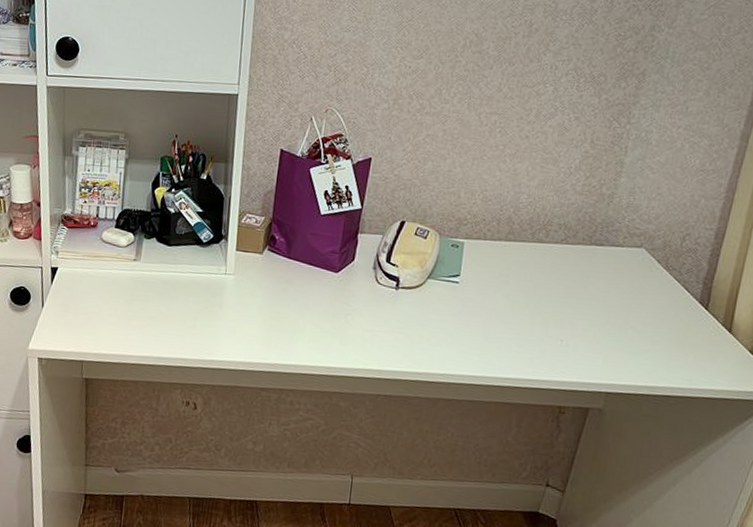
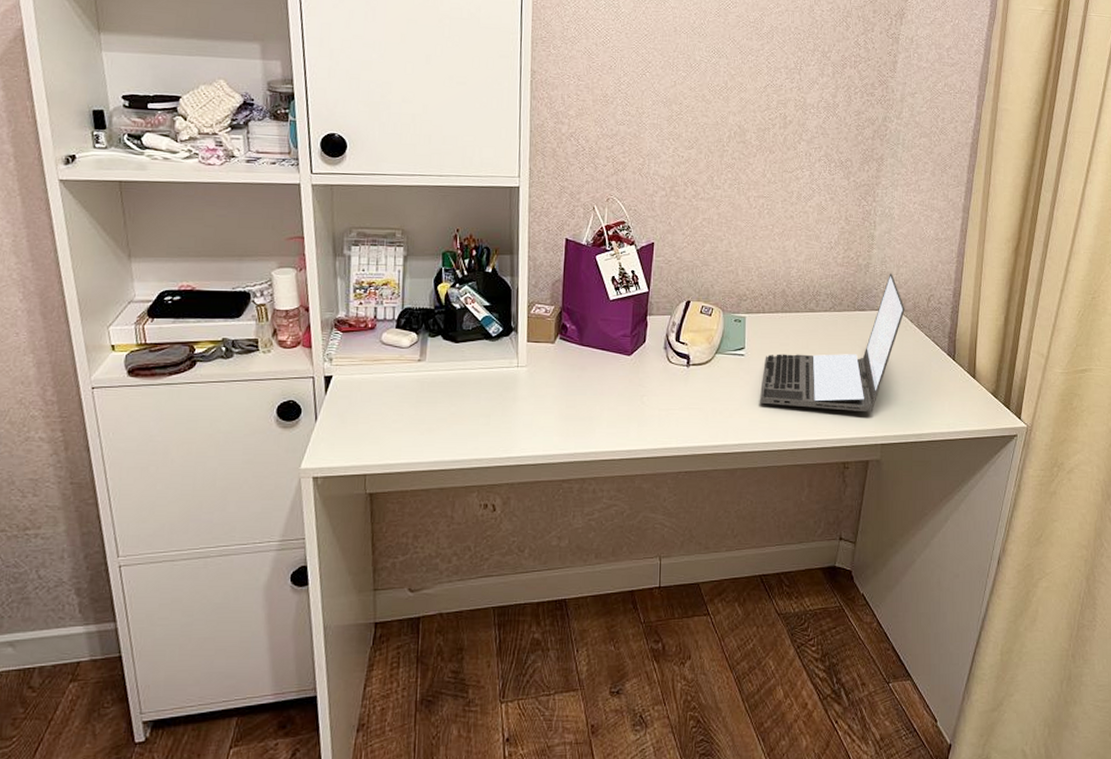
laptop: none [471,205,653,357] -> present [760,273,905,413]

